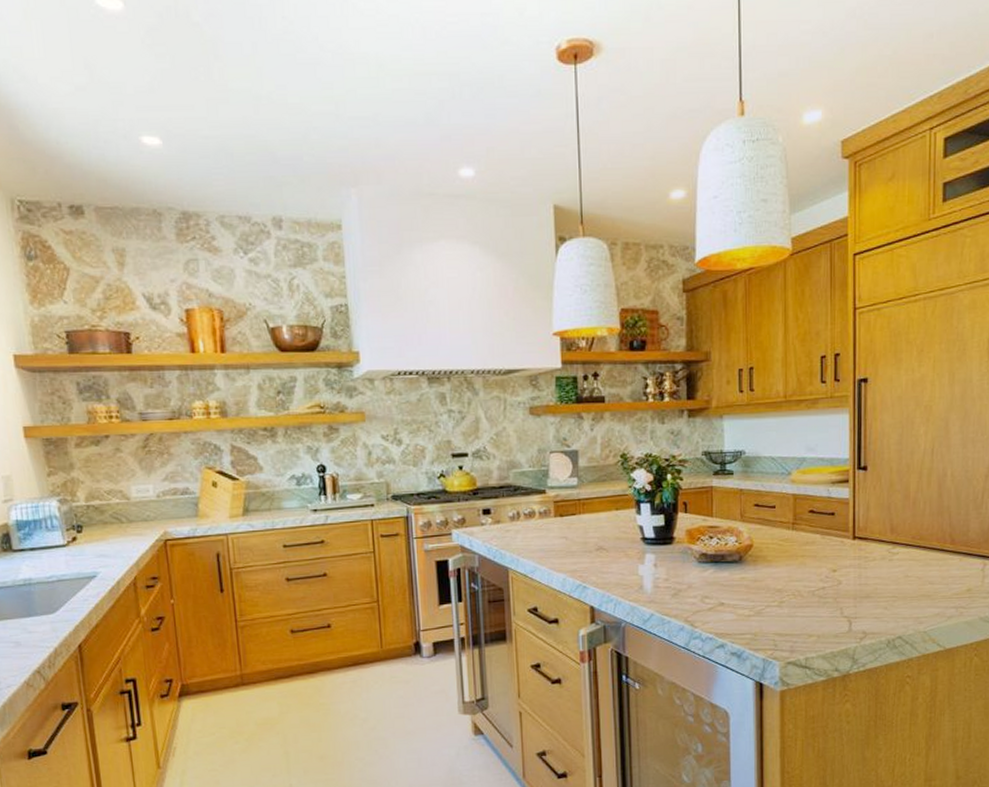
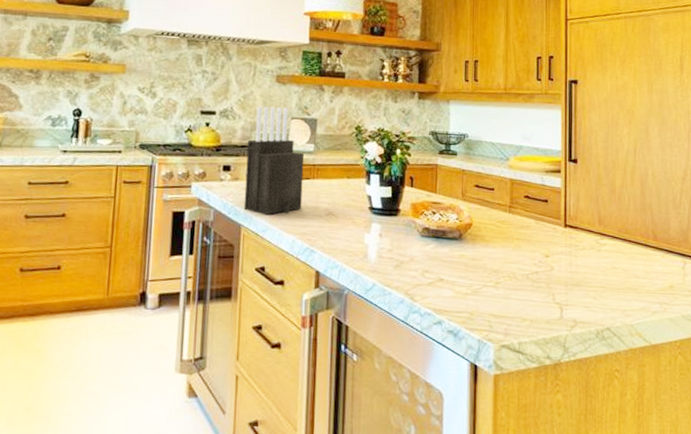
knife block: none [506,441,570,555] -> present [243,106,305,215]

